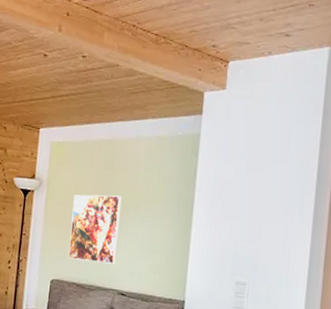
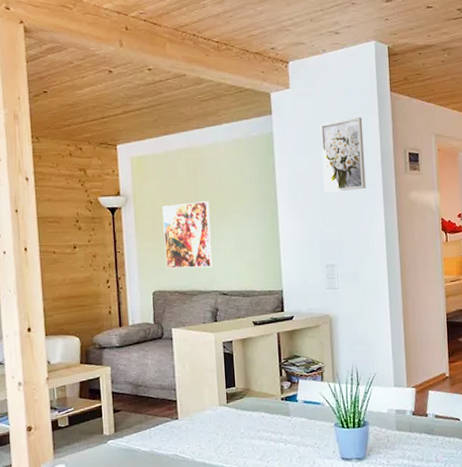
wall art: none [246,127,302,206] -> present [320,116,366,193]

